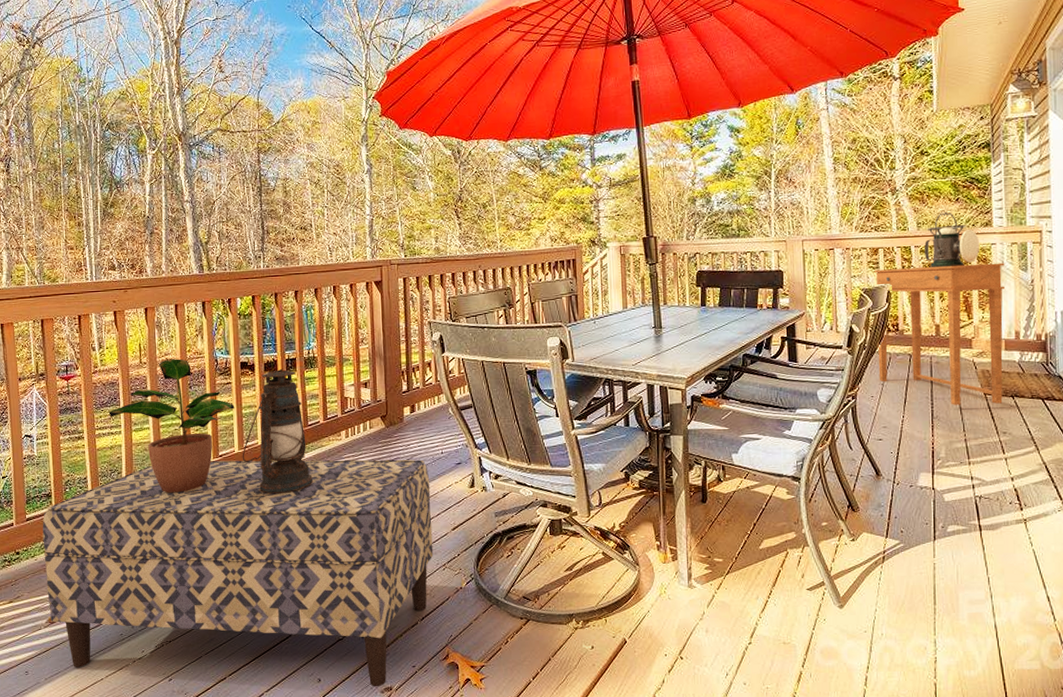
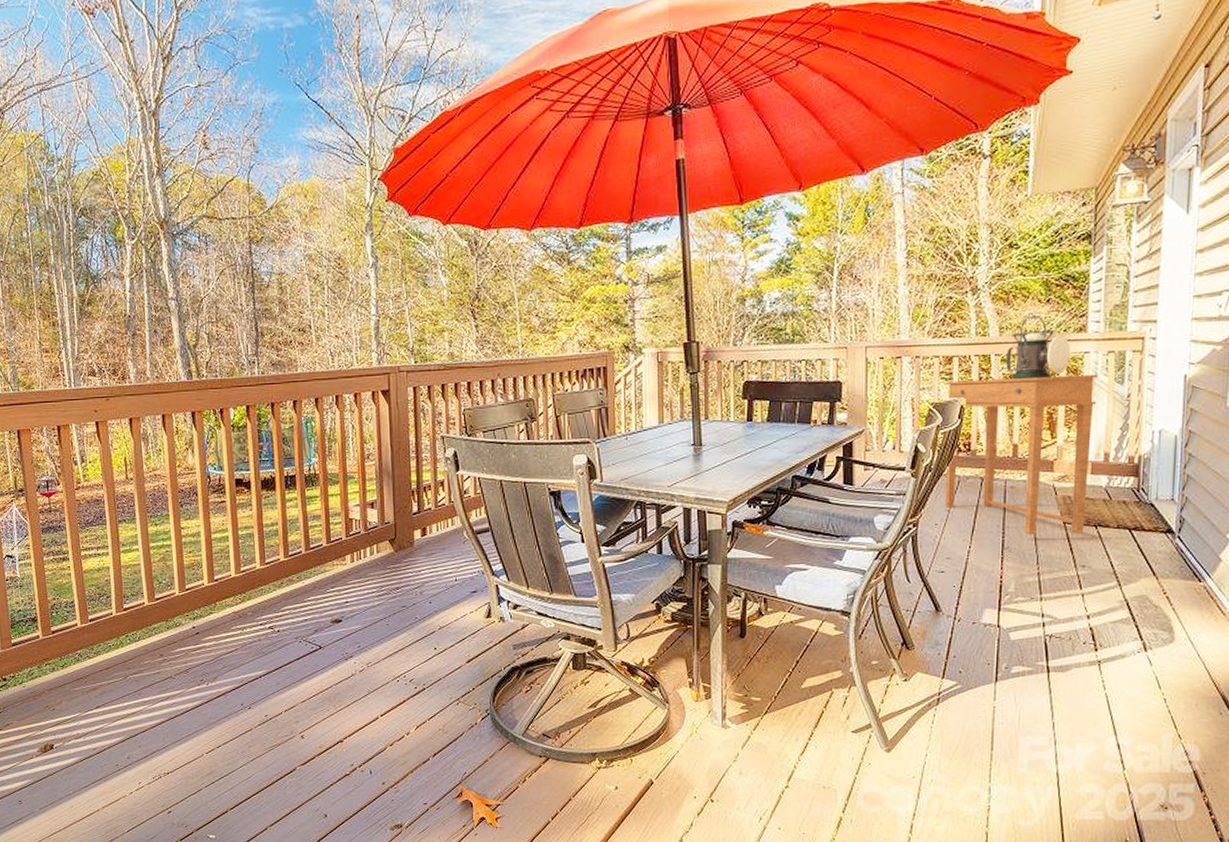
bench: present [42,459,434,687] -> none [29,585,446,824]
potted plant: present [108,359,235,493] -> none [94,474,230,619]
lantern: present [242,368,314,495] -> none [239,486,317,622]

